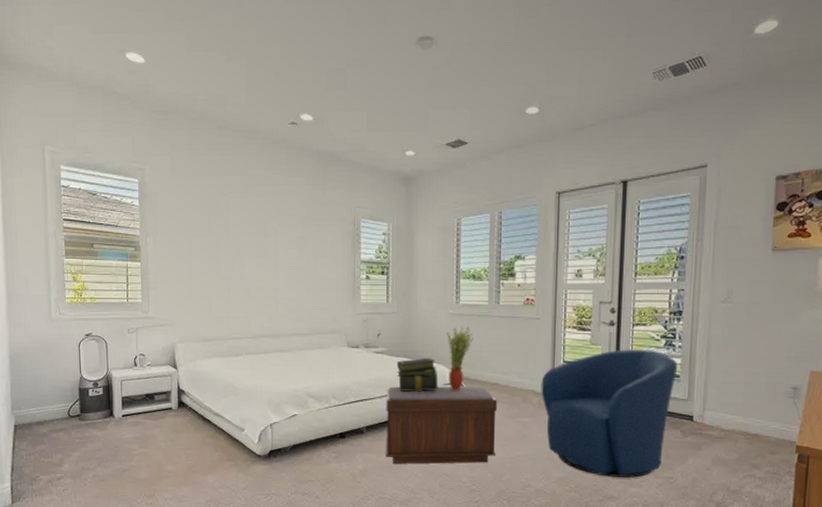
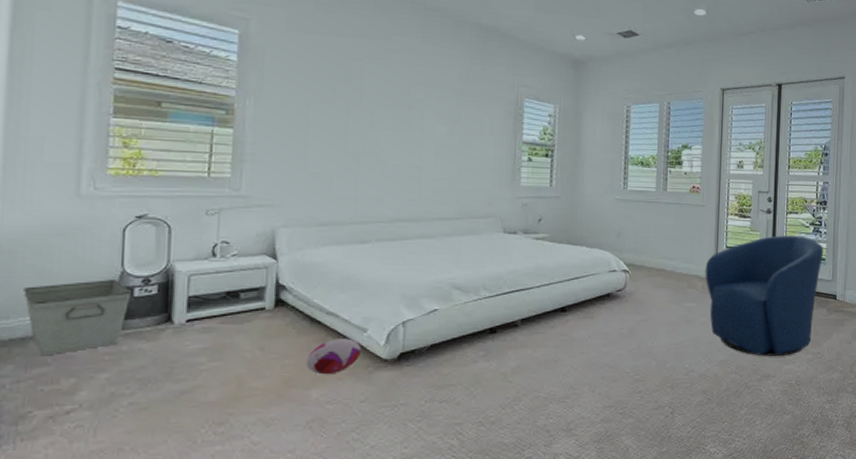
storage bin: none [27,383,88,437] -> present [23,280,131,356]
plush toy: none [202,435,241,465] -> present [305,338,362,375]
bench: present [386,386,498,465] -> none [543,273,663,359]
stack of books: present [396,357,438,392] -> none [558,243,603,280]
potted plant: present [447,327,473,390] -> none [613,213,640,277]

